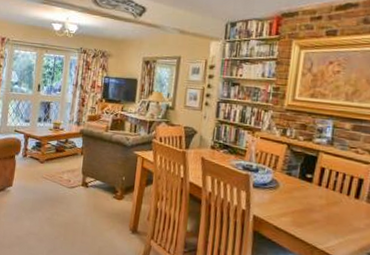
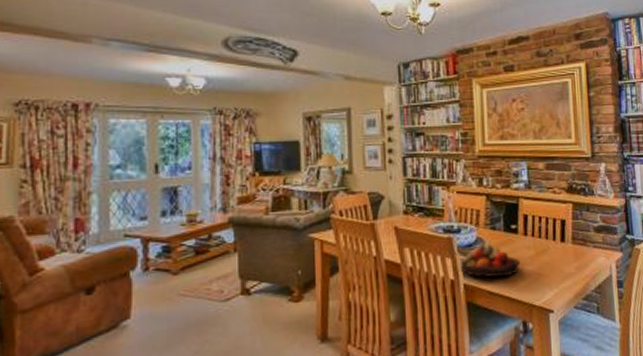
fruit bowl: none [250,183,310,218] -> present [454,243,521,278]

